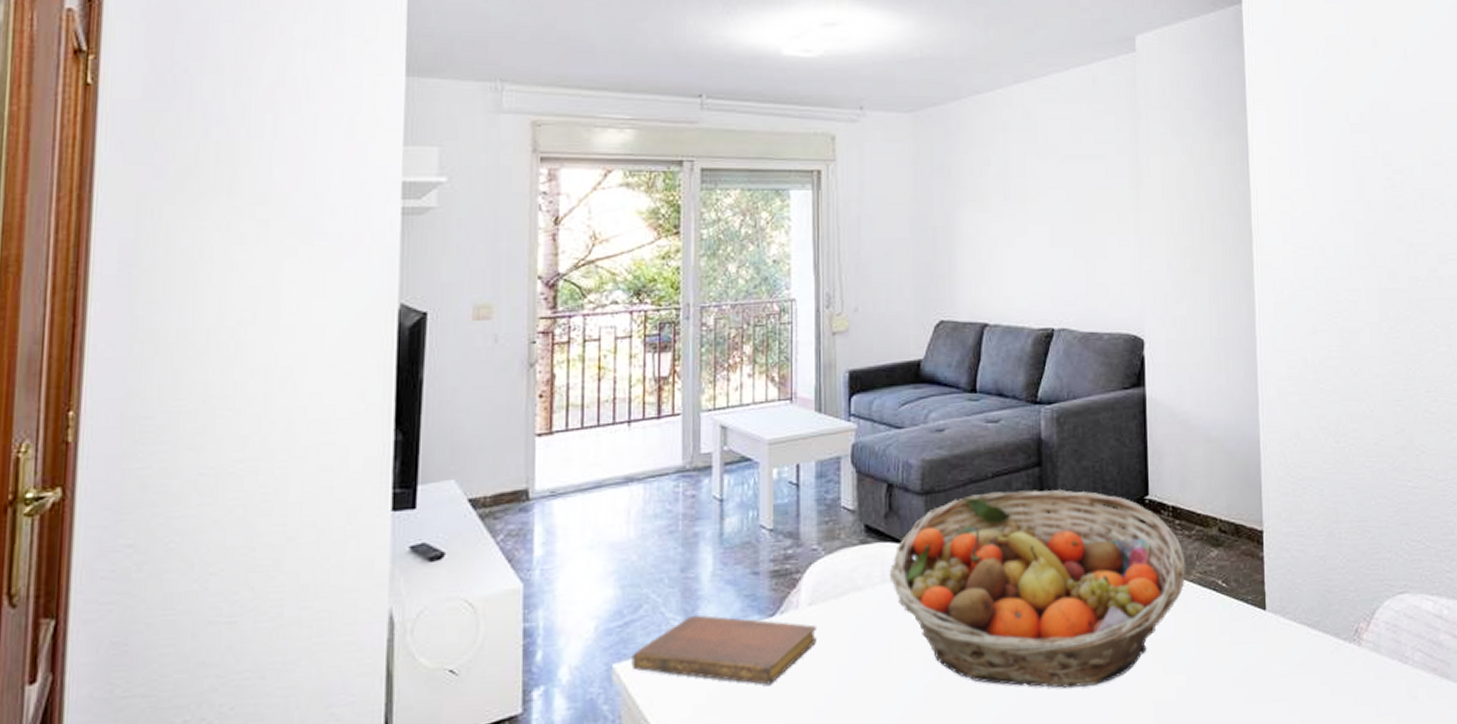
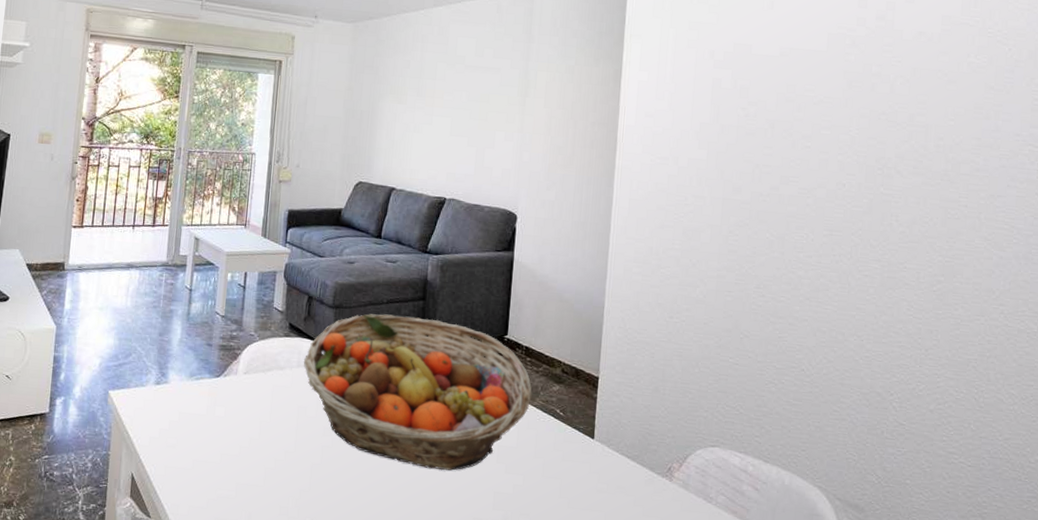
notebook: present [631,615,816,685] -> none [121,366,248,425]

